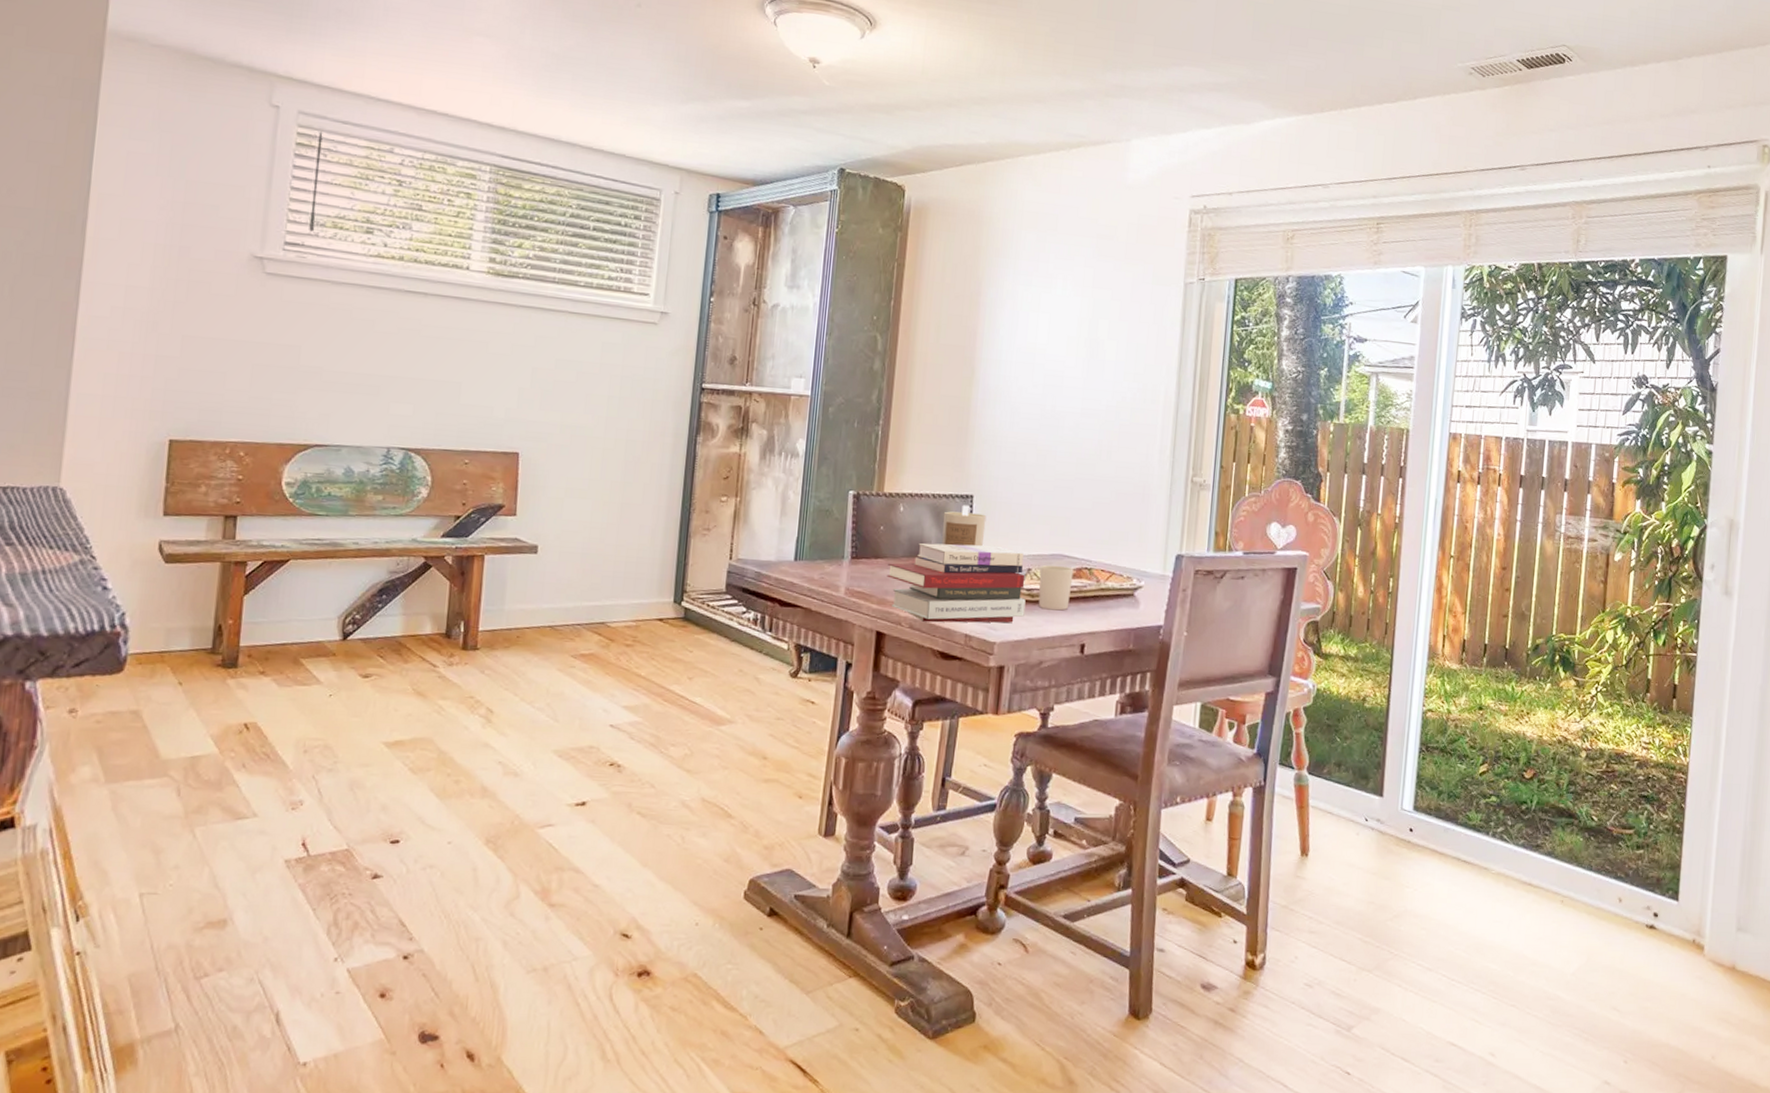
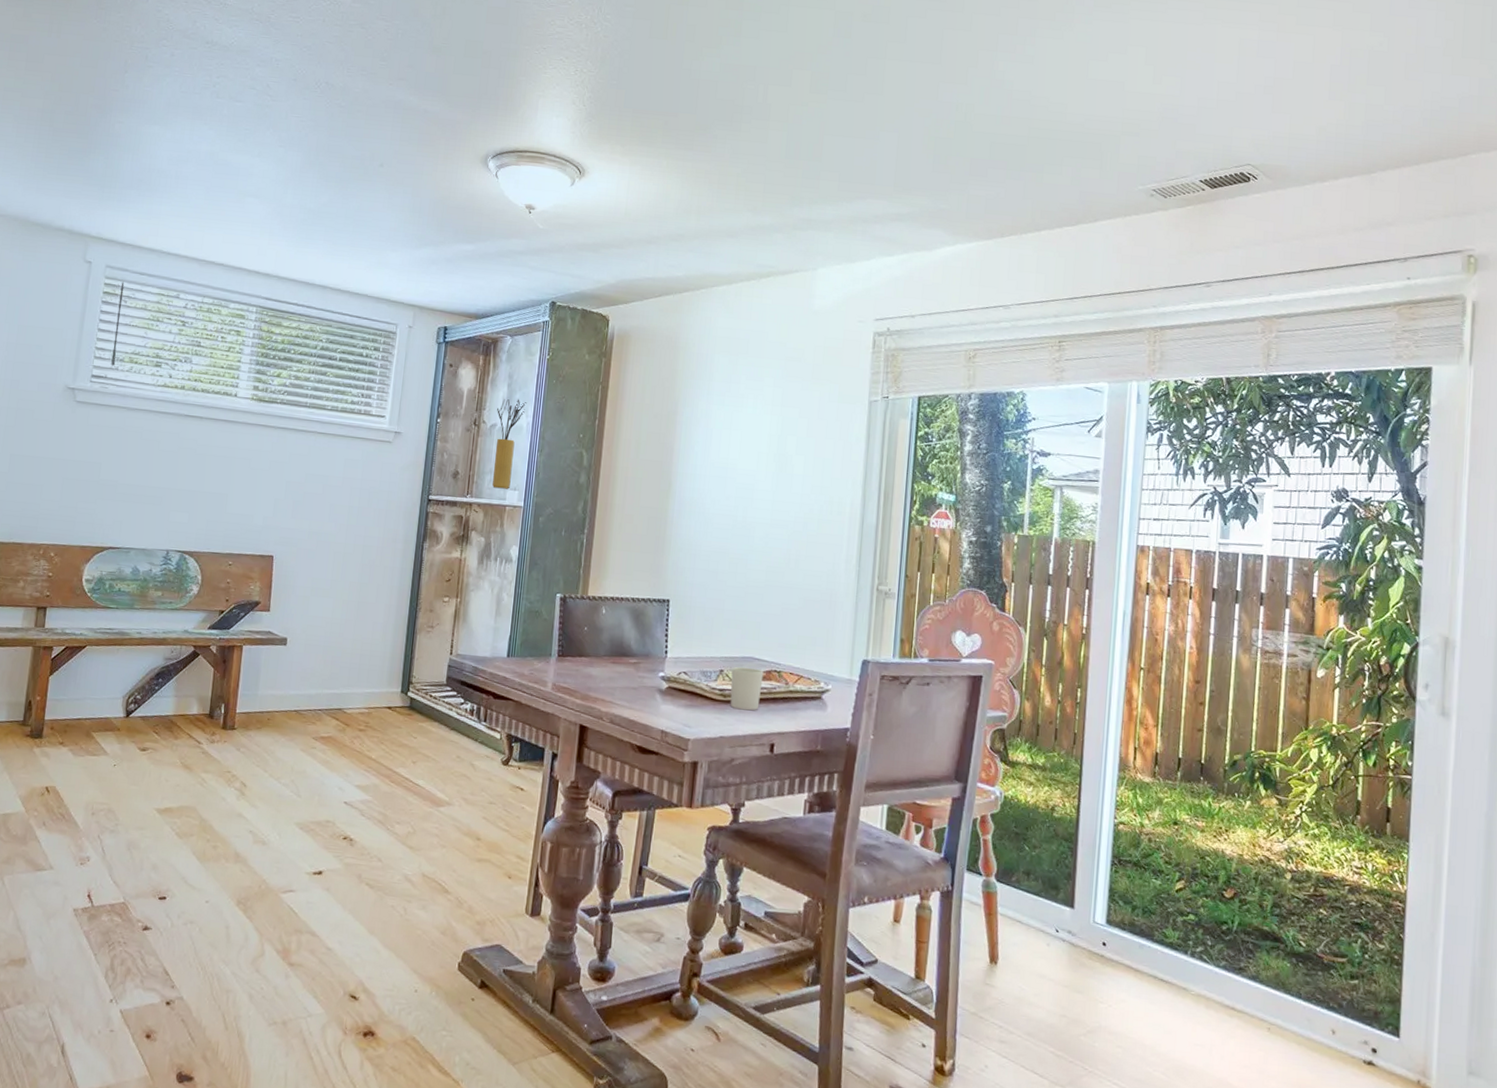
vase: none [775,276,813,377] -> present [492,399,527,489]
books: present [887,543,1026,623] -> none [590,643,718,721]
candle: present [942,505,987,547] -> none [640,608,682,648]

